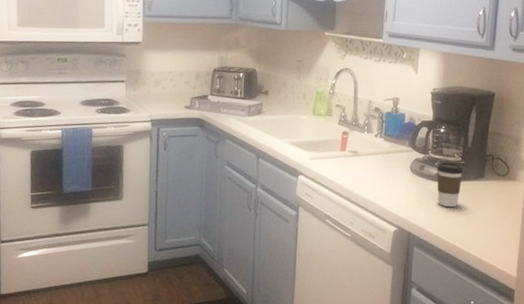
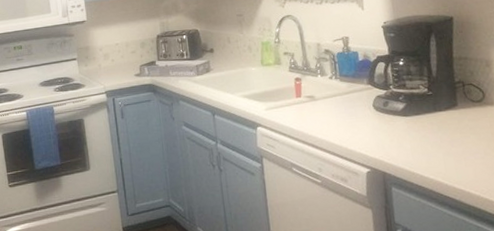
coffee cup: present [437,162,463,207] -> none [402,95,433,141]

